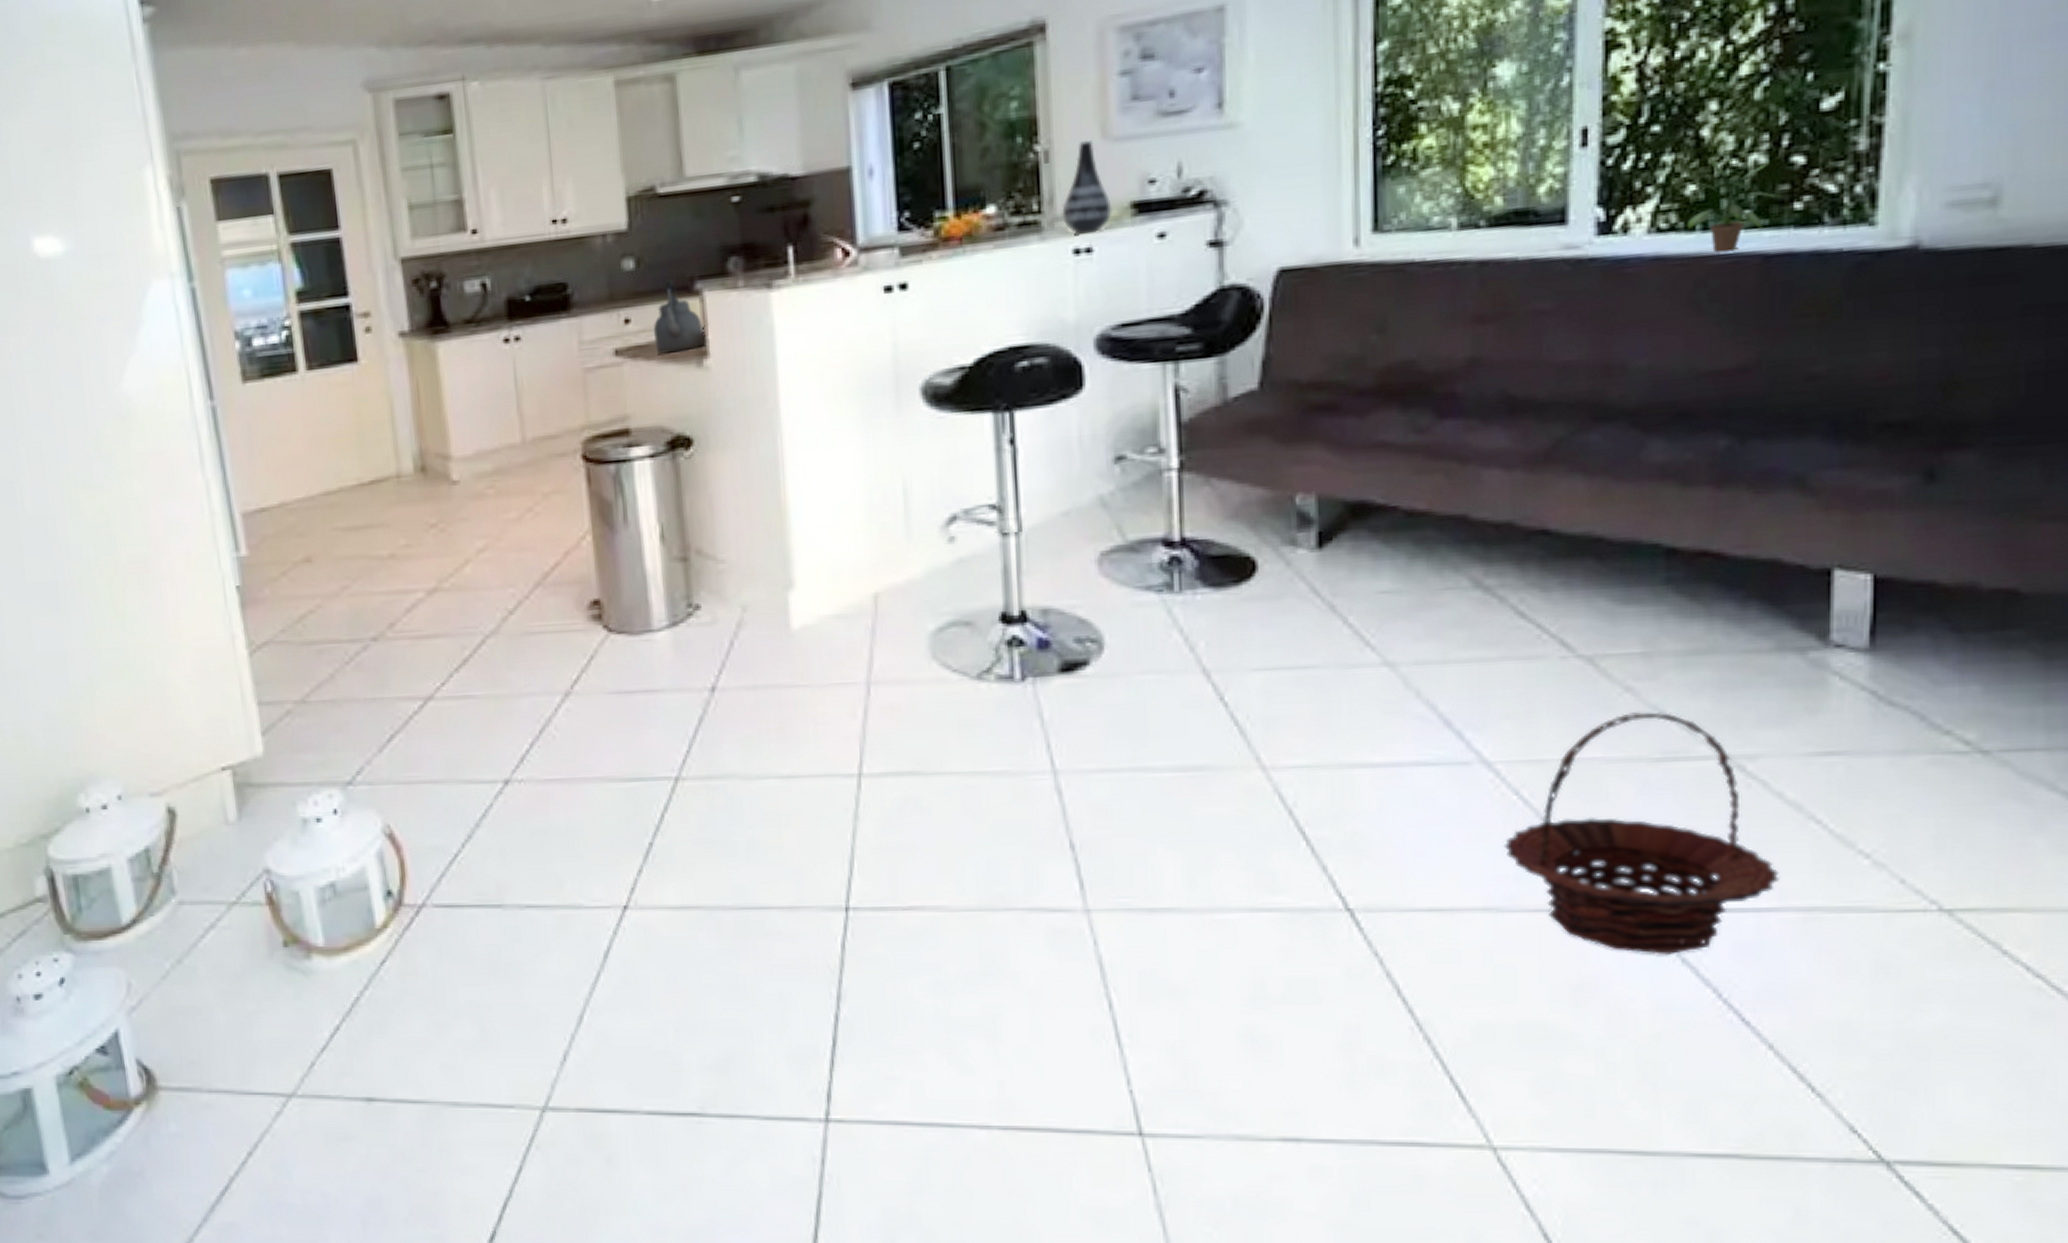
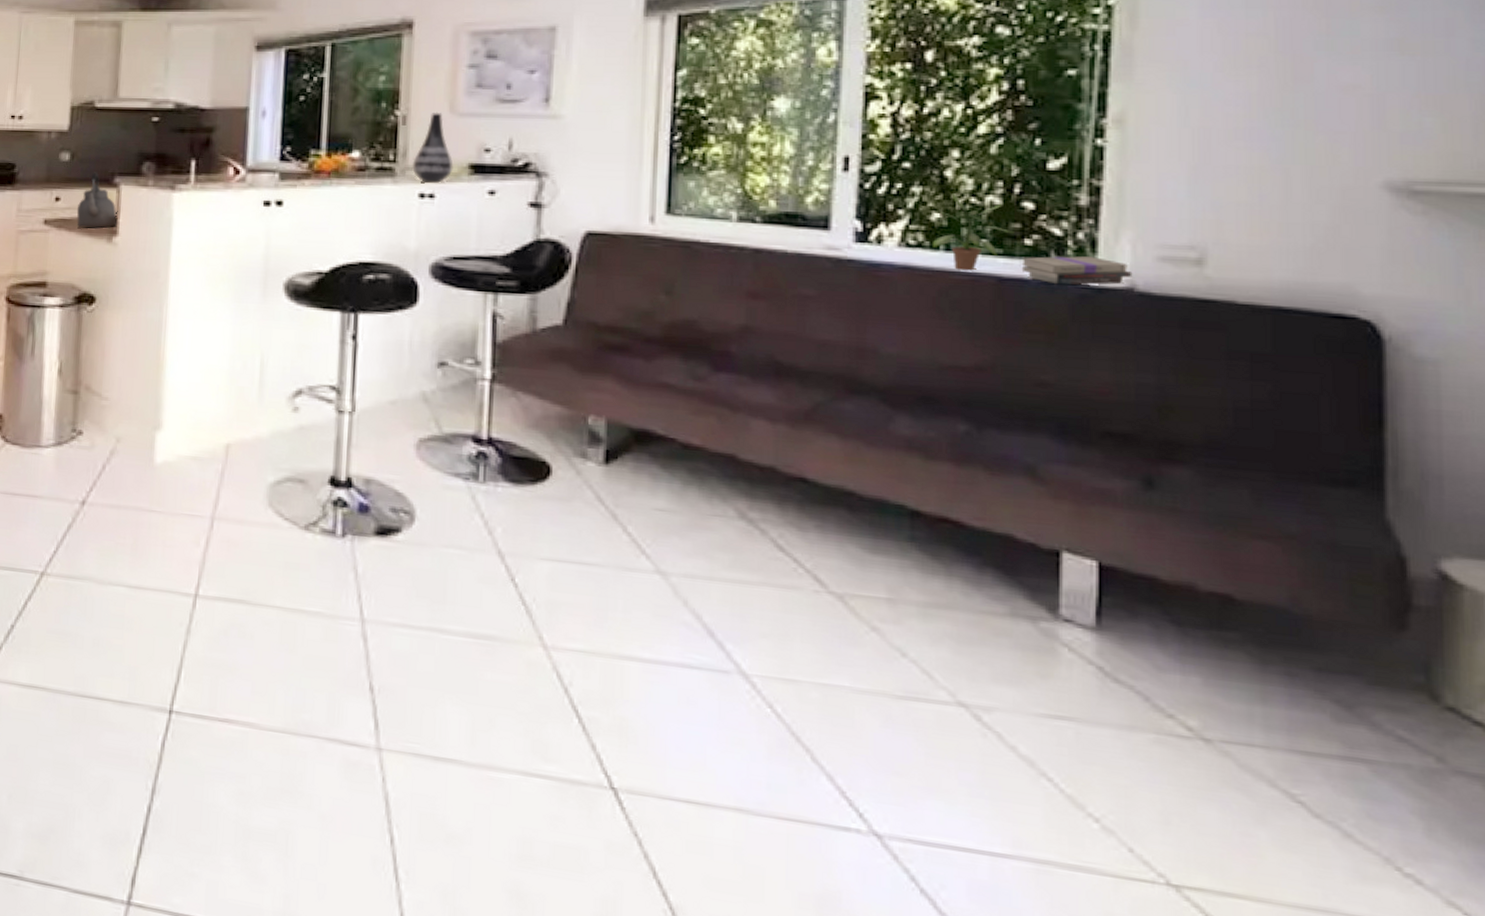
basket: present [1503,712,1780,954] -> none [756,650,1014,883]
books: none [1790,213,1917,255] -> present [1021,256,1133,286]

